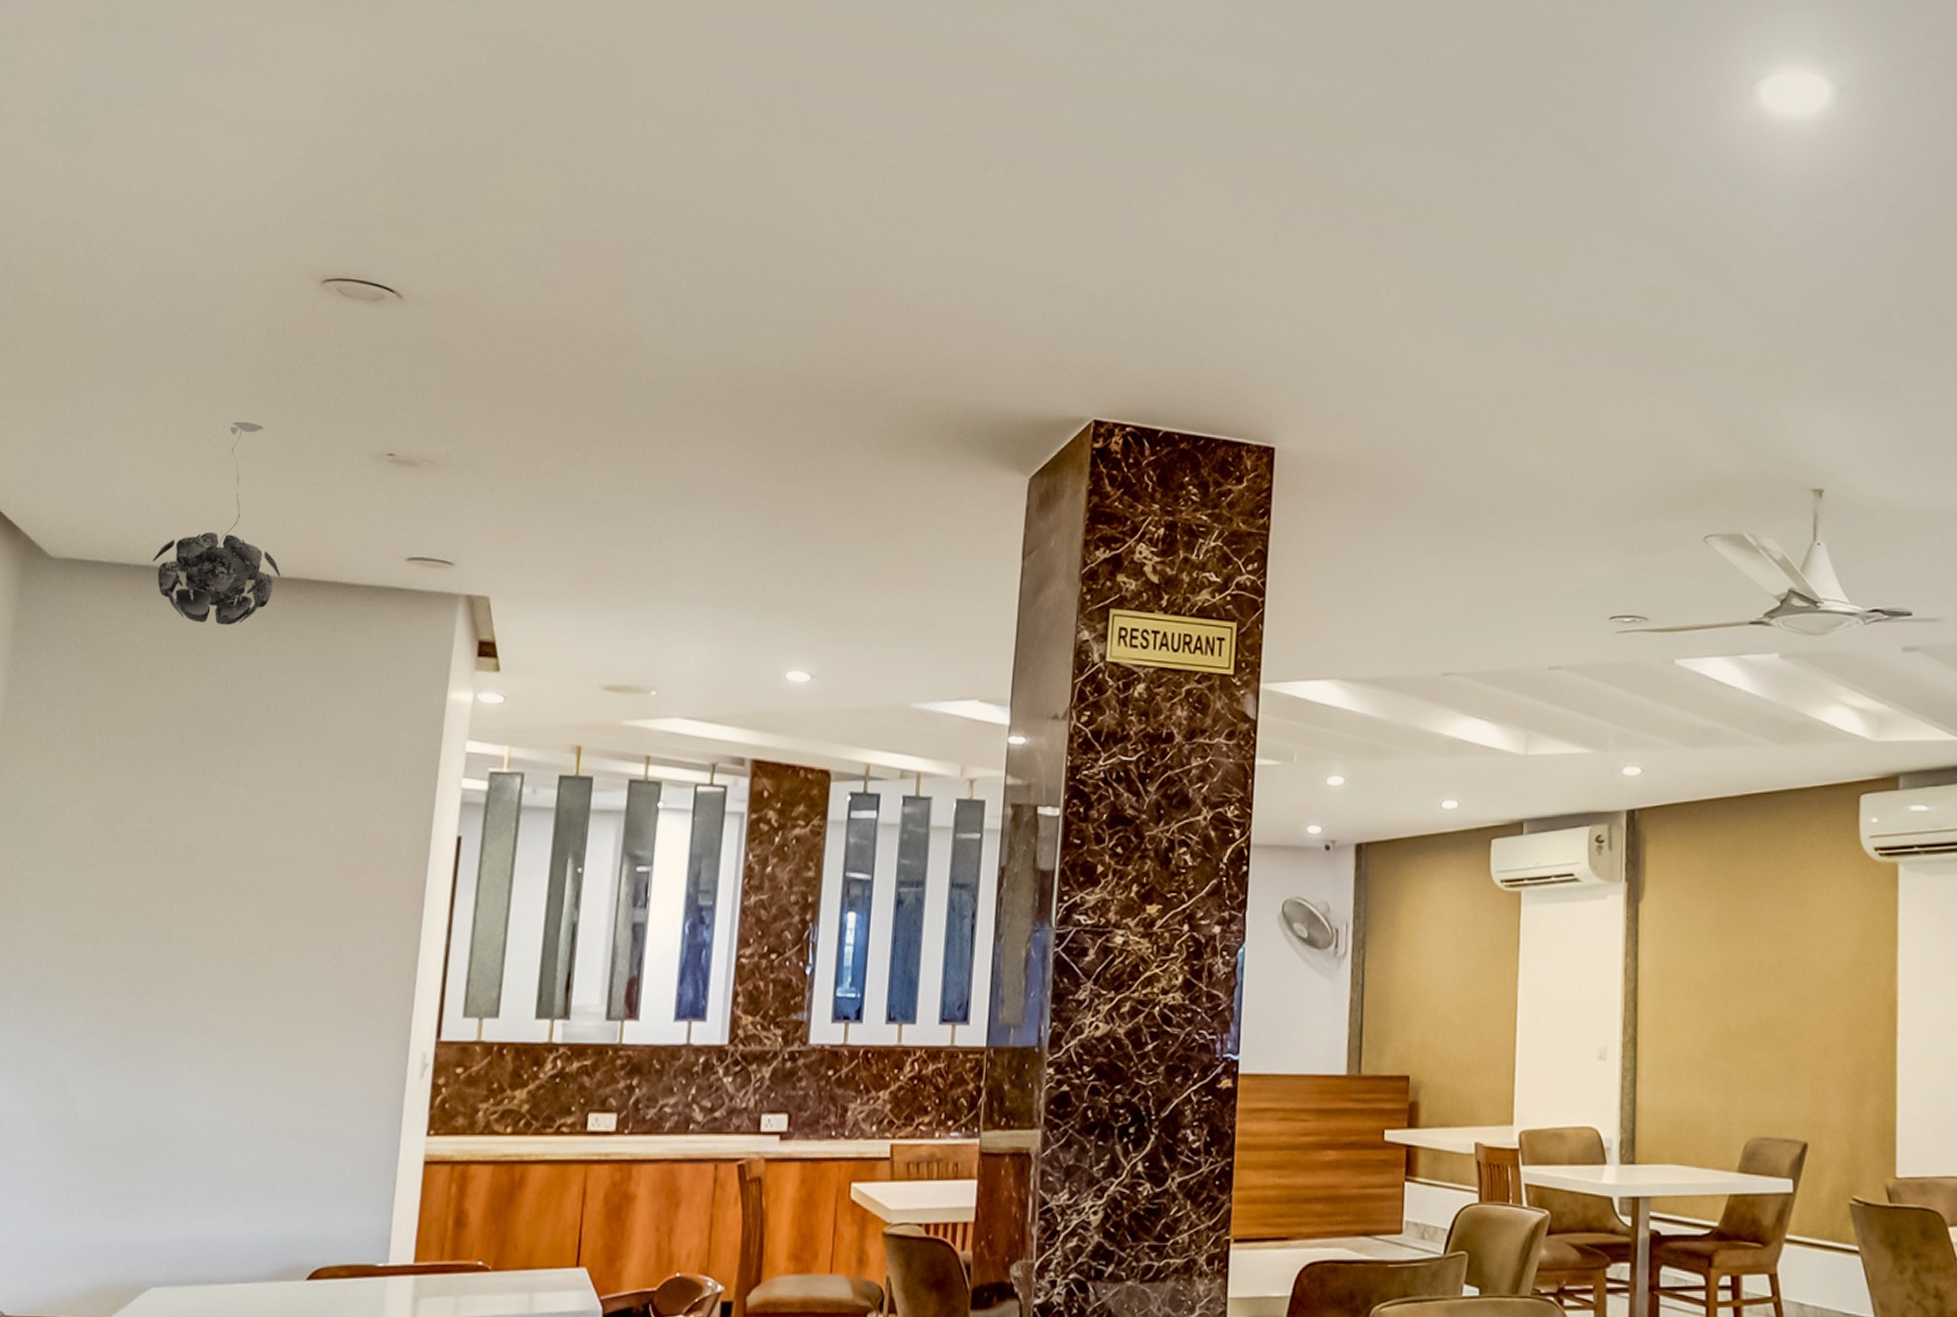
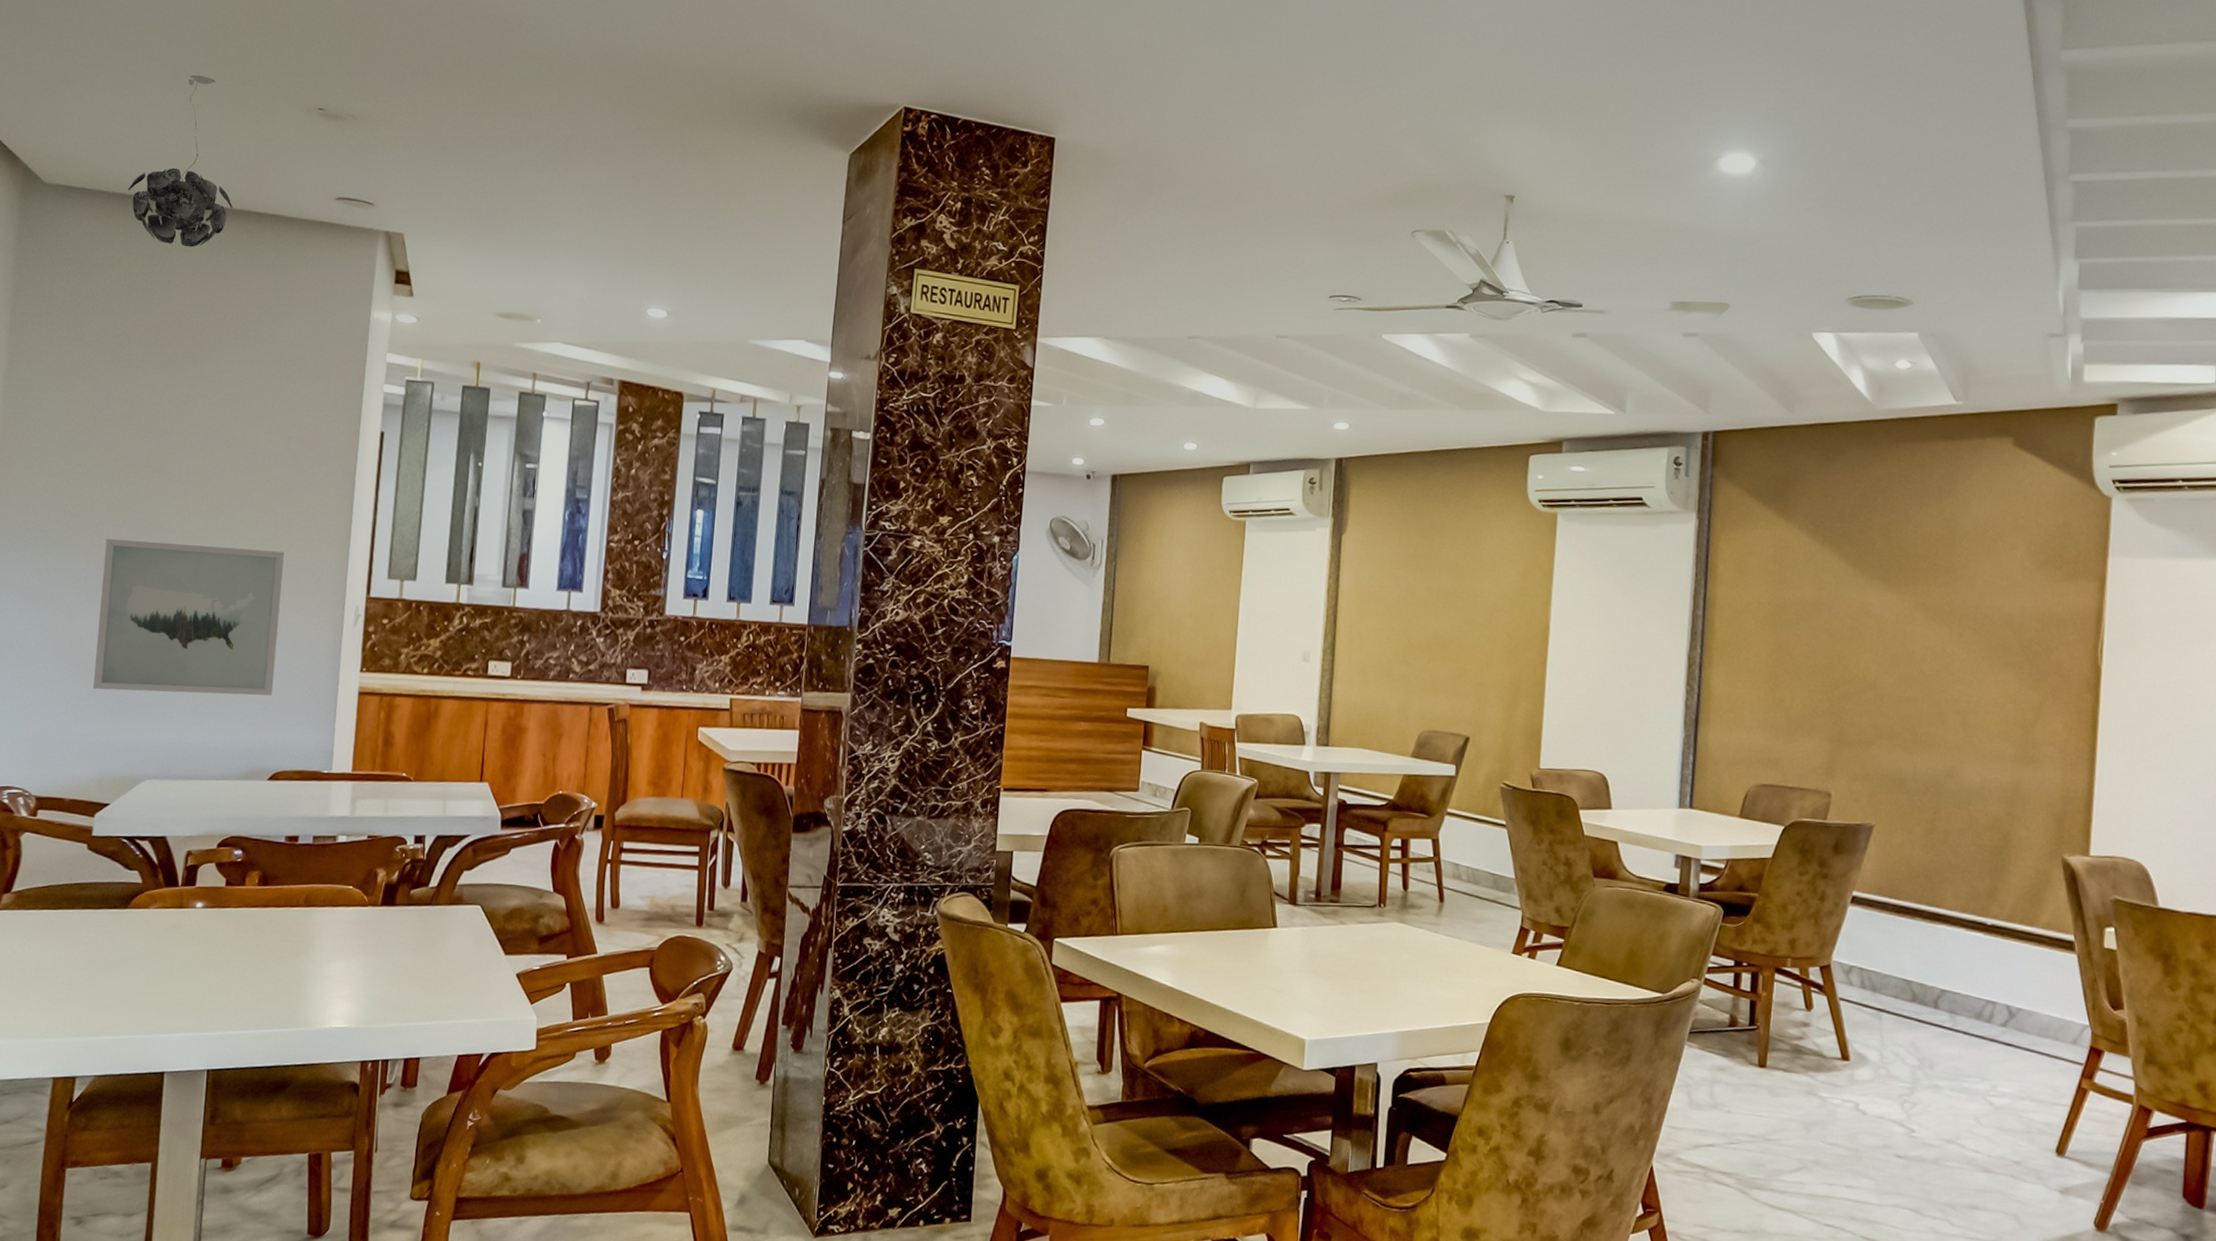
wall art: none [88,985,334,1176] -> present [93,538,284,696]

